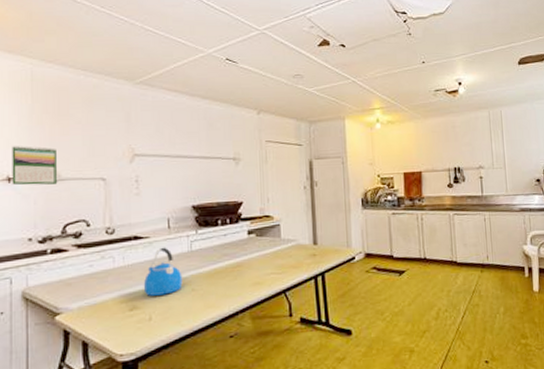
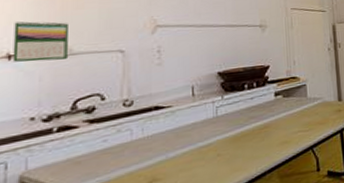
kettle: present [143,247,183,296] -> none [164,114,208,166]

